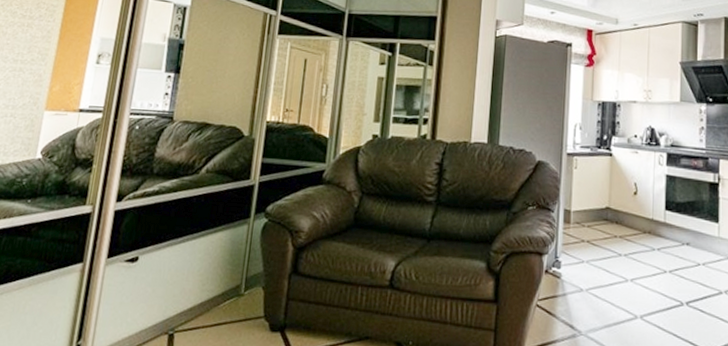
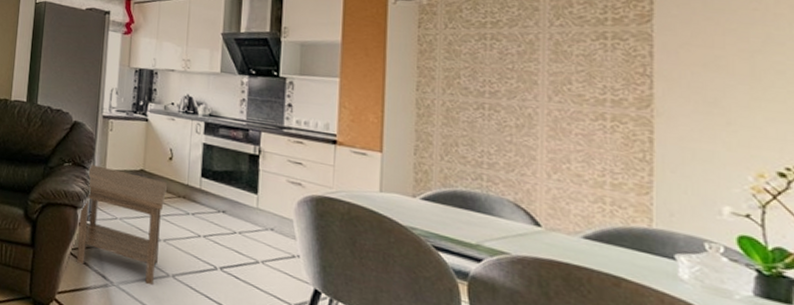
side table: none [542,206,632,330] -> present [76,164,167,286]

